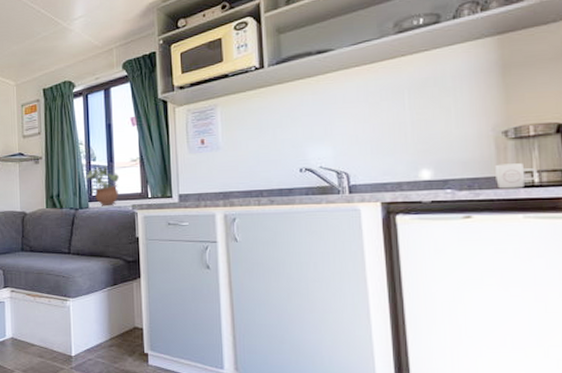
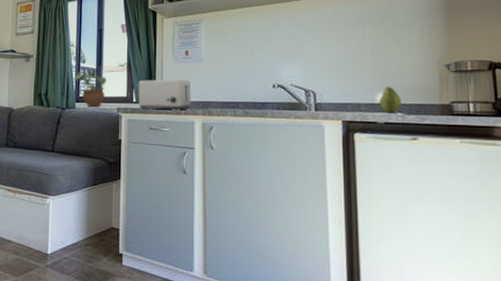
toaster: none [152,170,211,205] -> present [138,79,191,110]
fruit: none [424,160,451,191] -> present [380,86,402,114]
mug: present [495,163,538,189] -> none [439,93,473,116]

